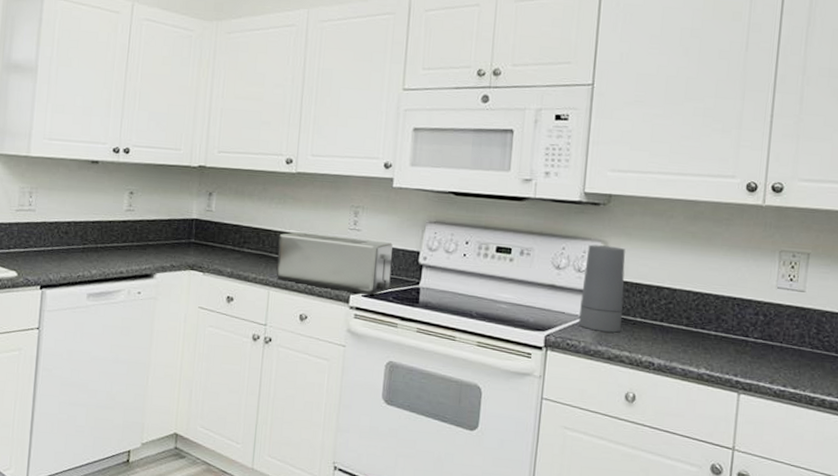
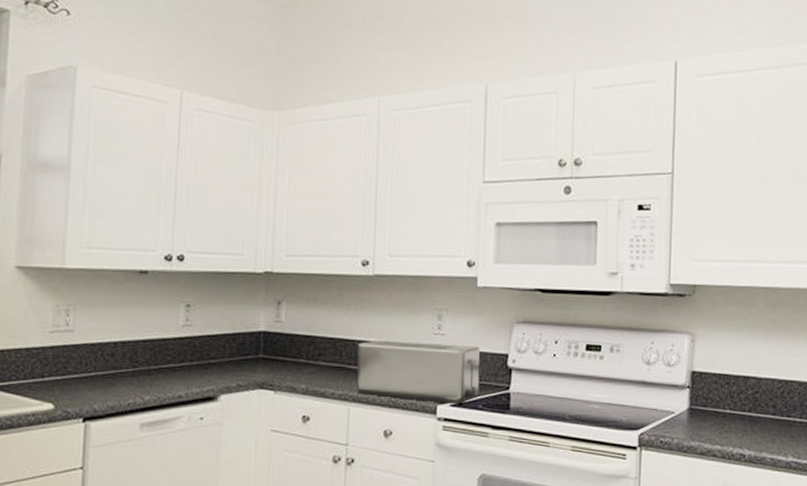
canister: present [579,244,625,333] -> none [671,337,713,427]

